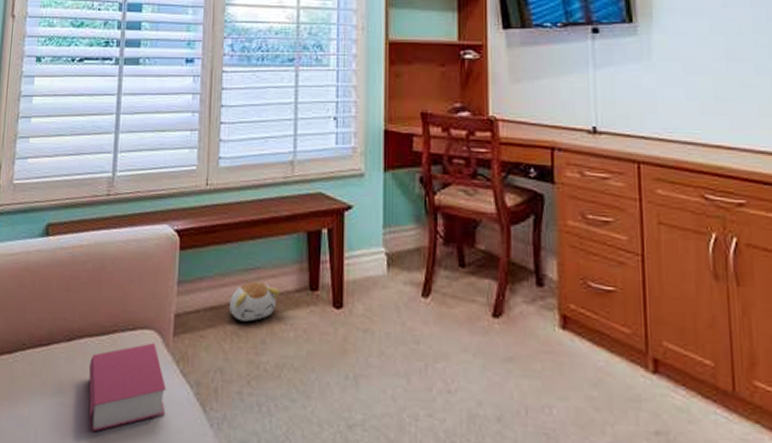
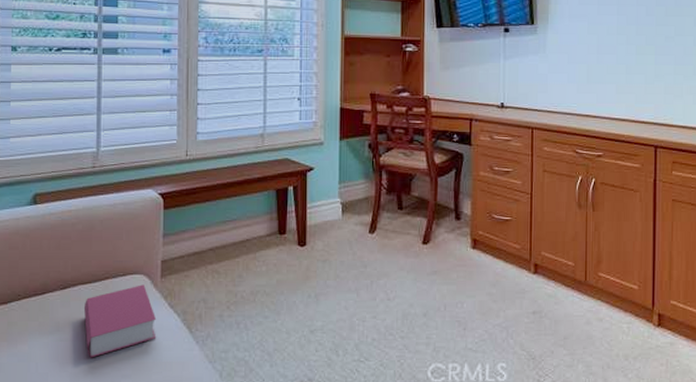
plush toy: present [230,281,281,322] -> none [210,230,254,262]

